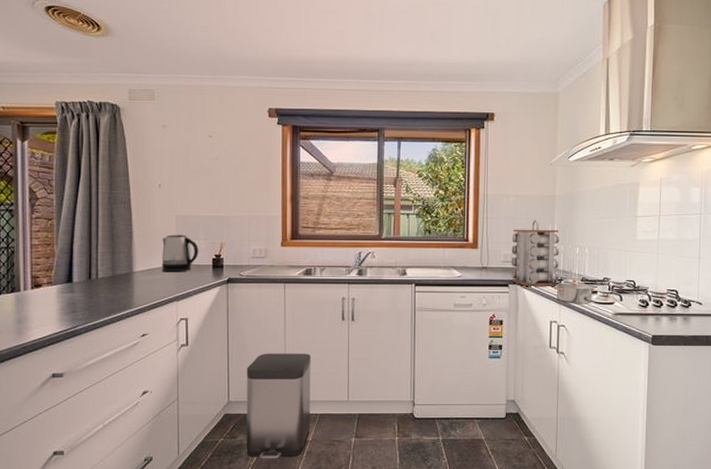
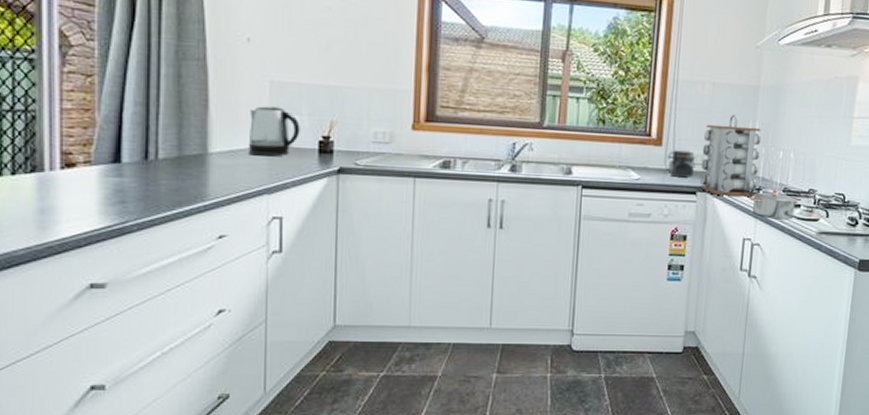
pedal bin: present [246,353,311,459] -> none [356,265,445,398]
jar: none [482,251,506,273] -> present [667,150,696,178]

